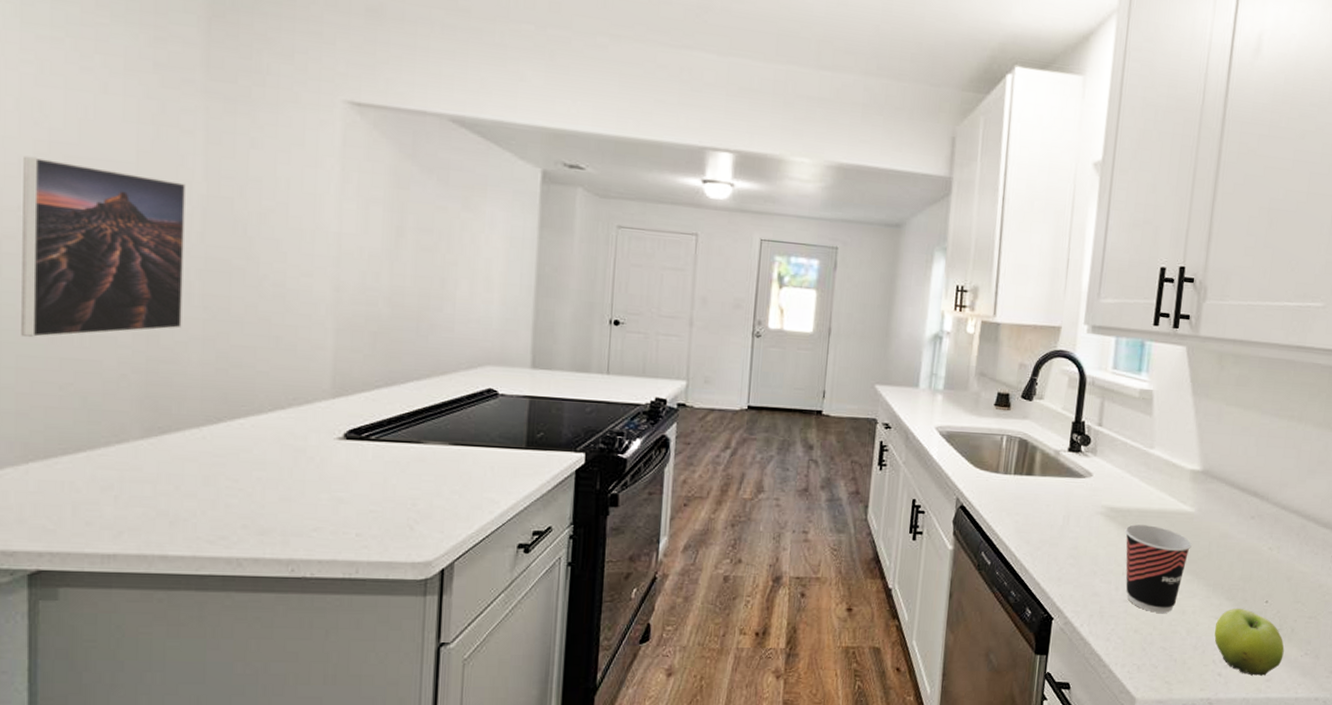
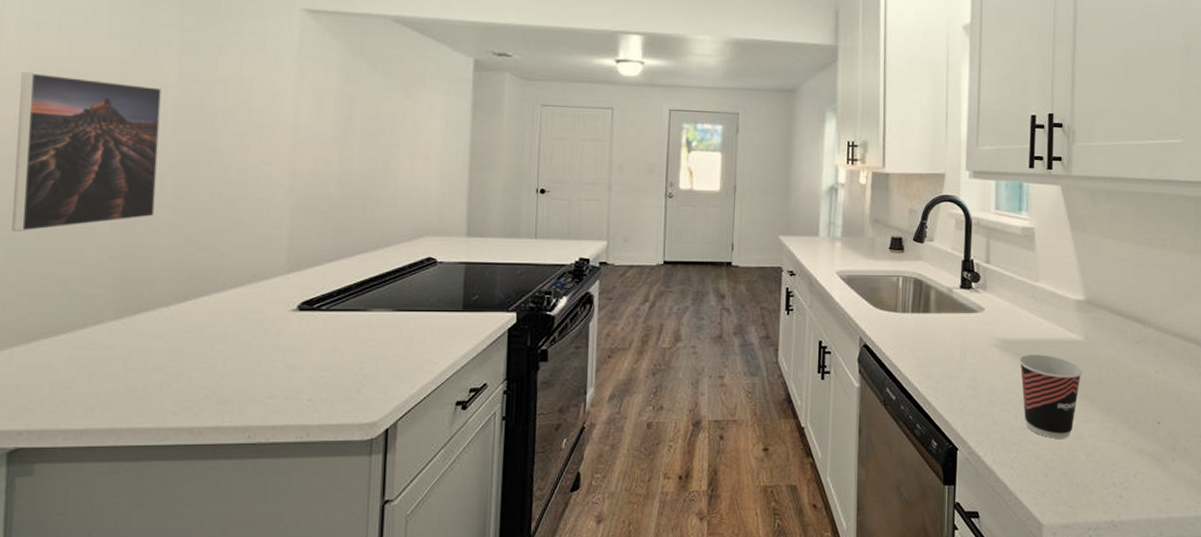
fruit: present [1214,609,1285,676] -> none [1112,431,1180,496]

